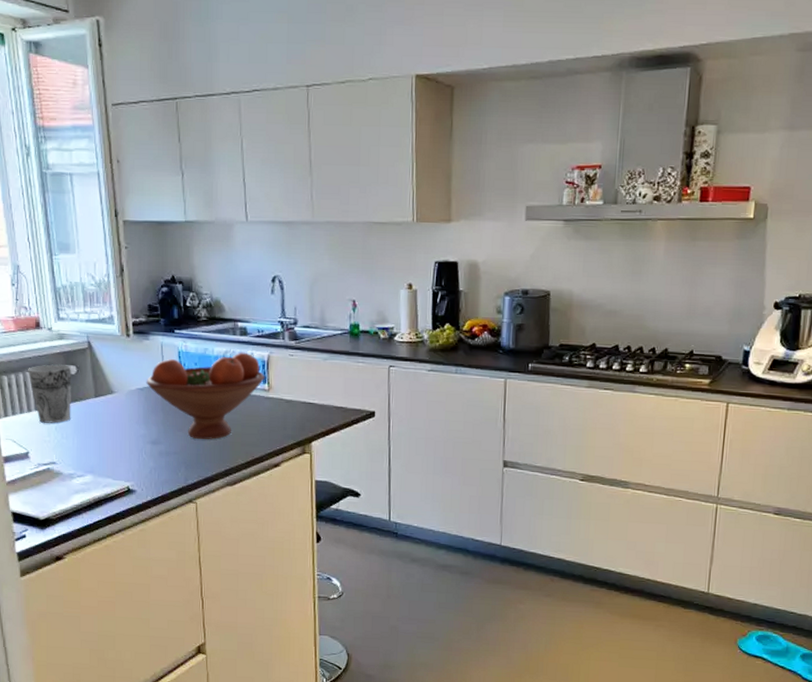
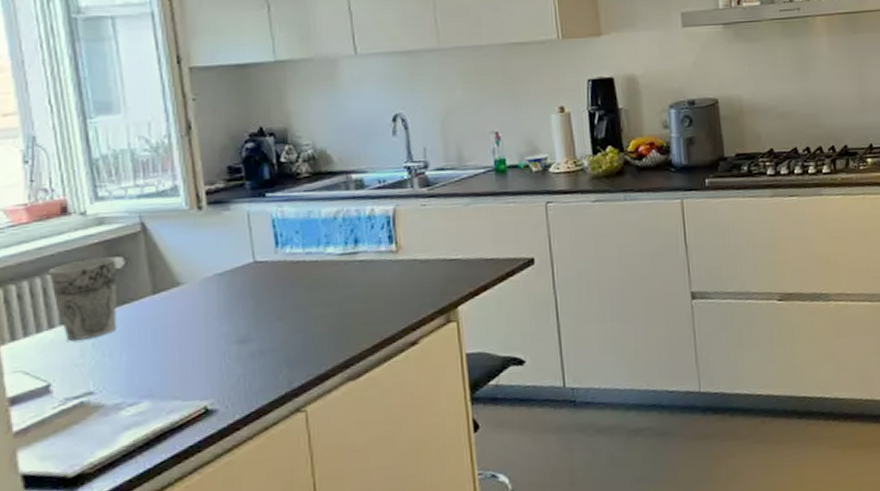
fruit bowl: present [146,352,265,440] -> none [227,209,391,328]

